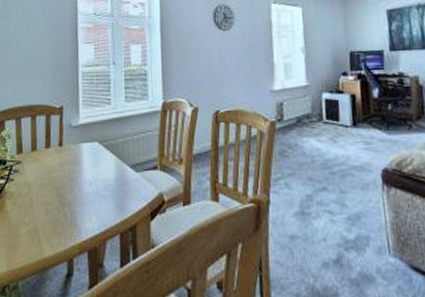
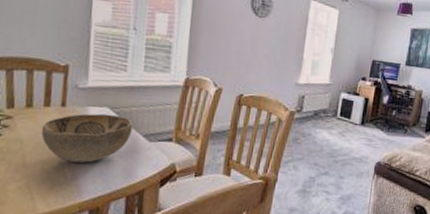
decorative bowl: none [44,148,120,200] -> present [41,113,133,163]

